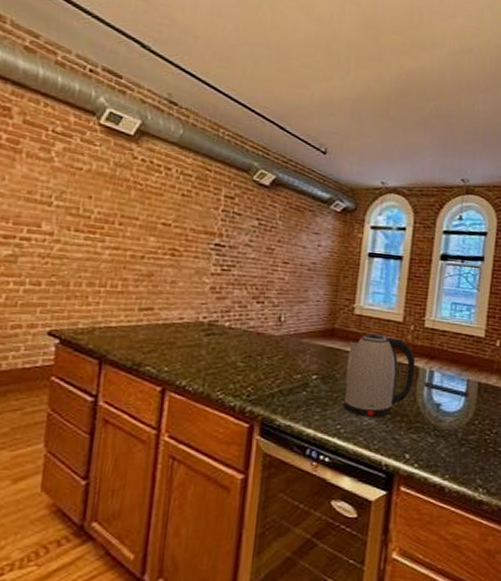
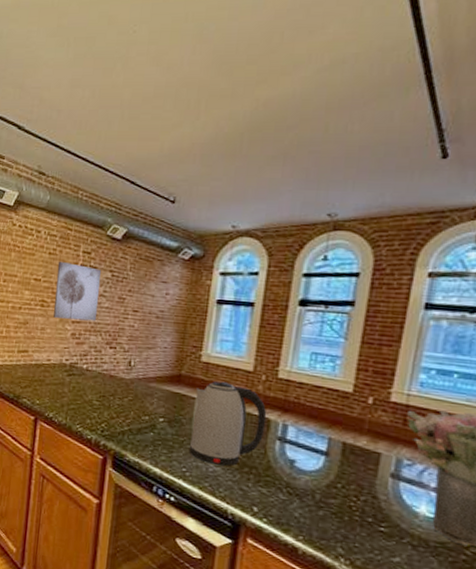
wall art: none [188,204,247,274] -> present [54,261,102,321]

